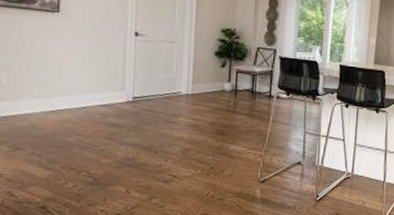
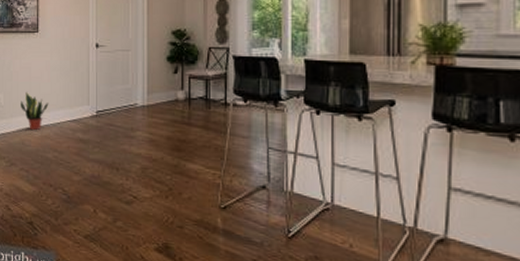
potted plant: none [32,73,72,114] -> present [21,91,49,131]

